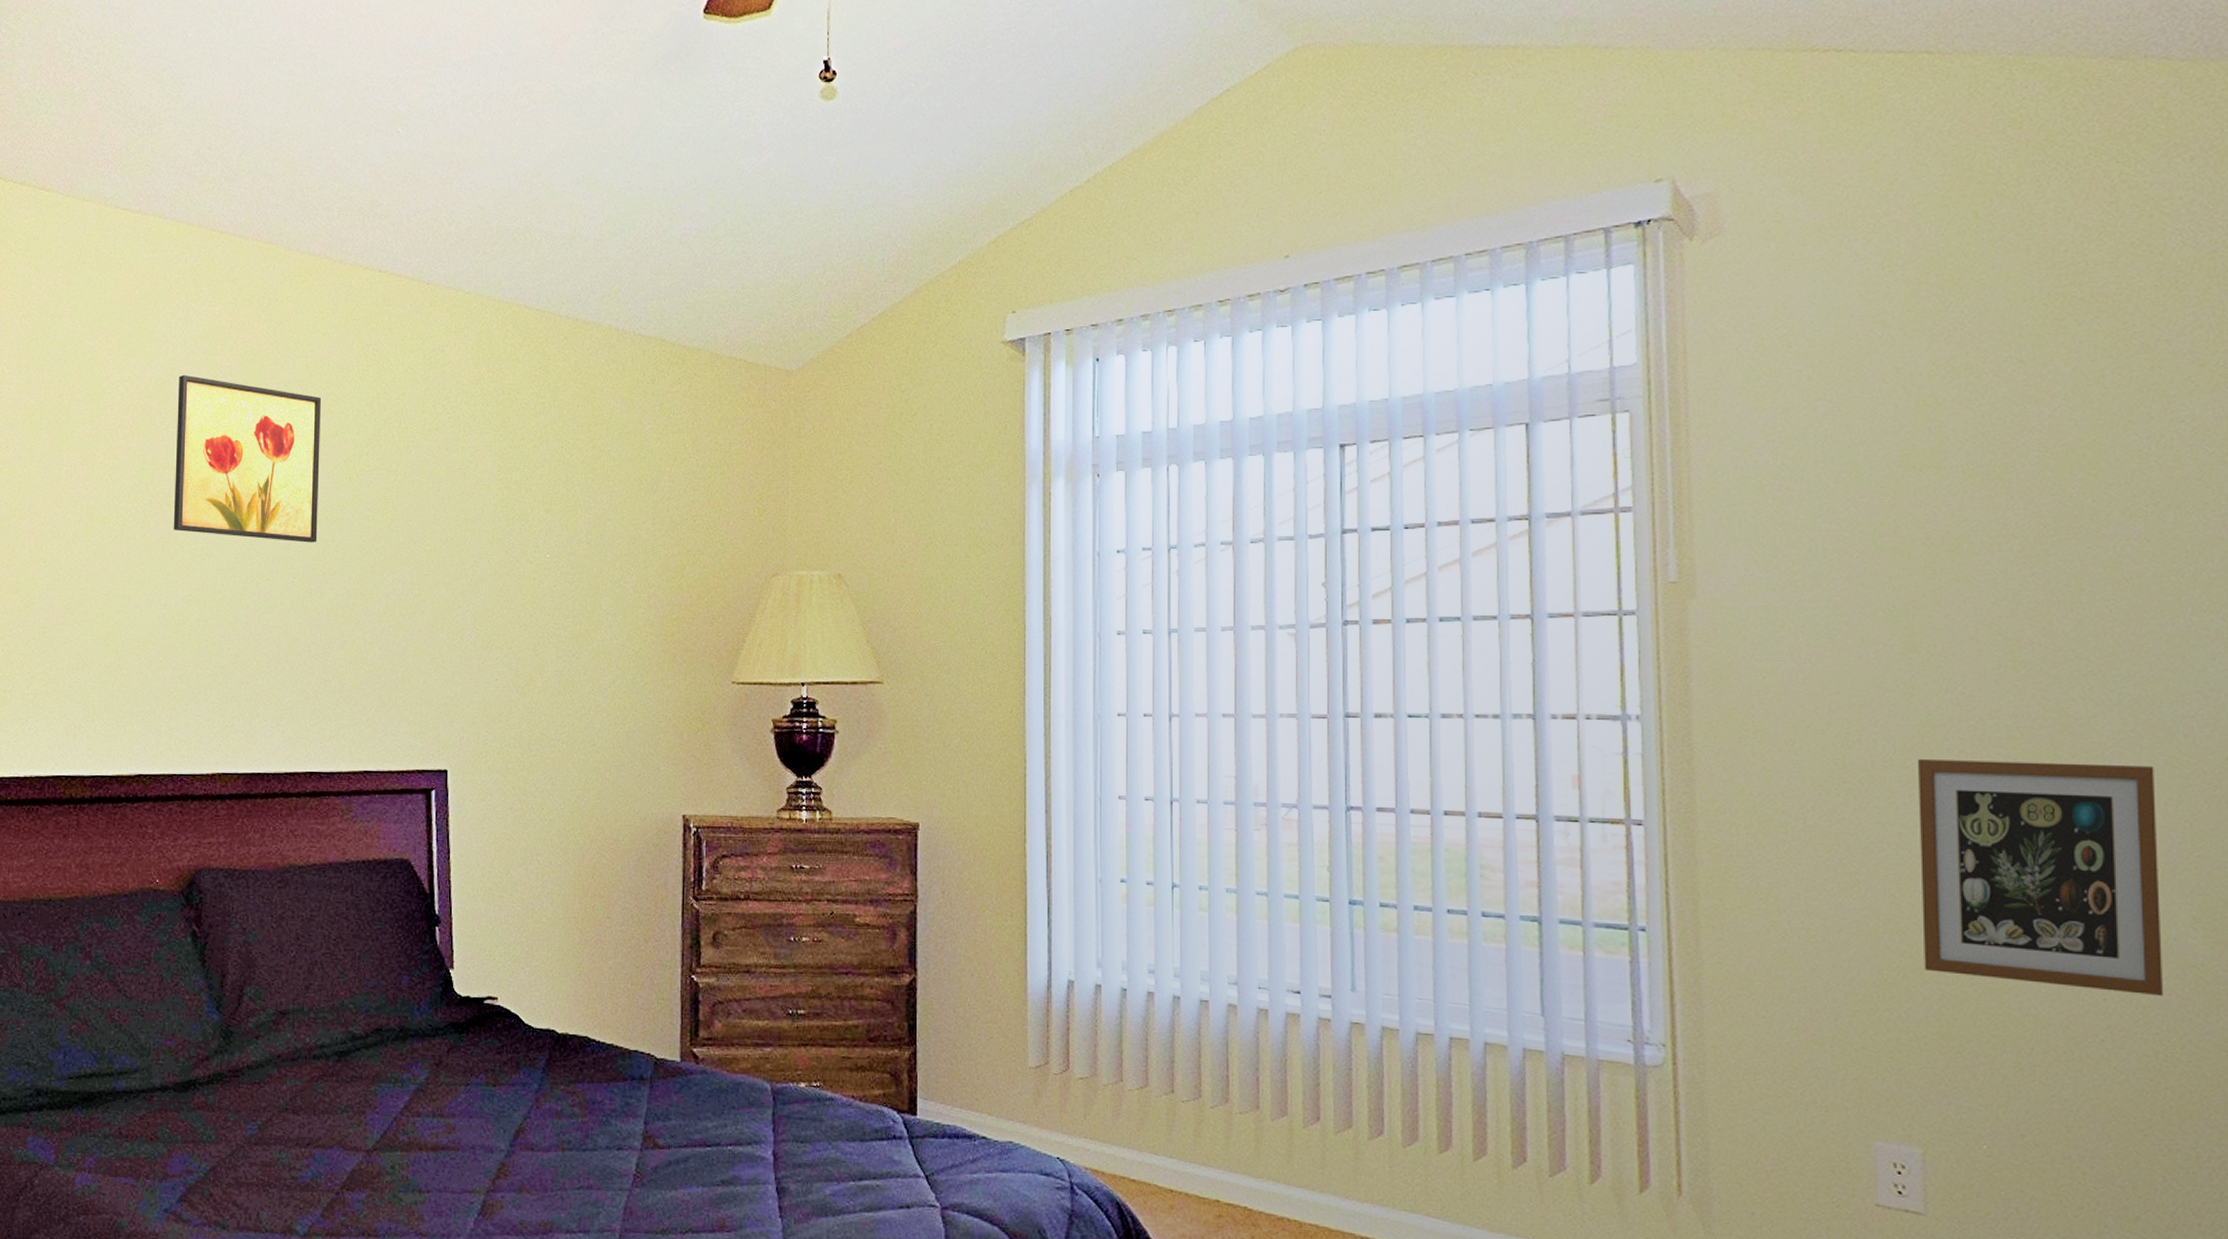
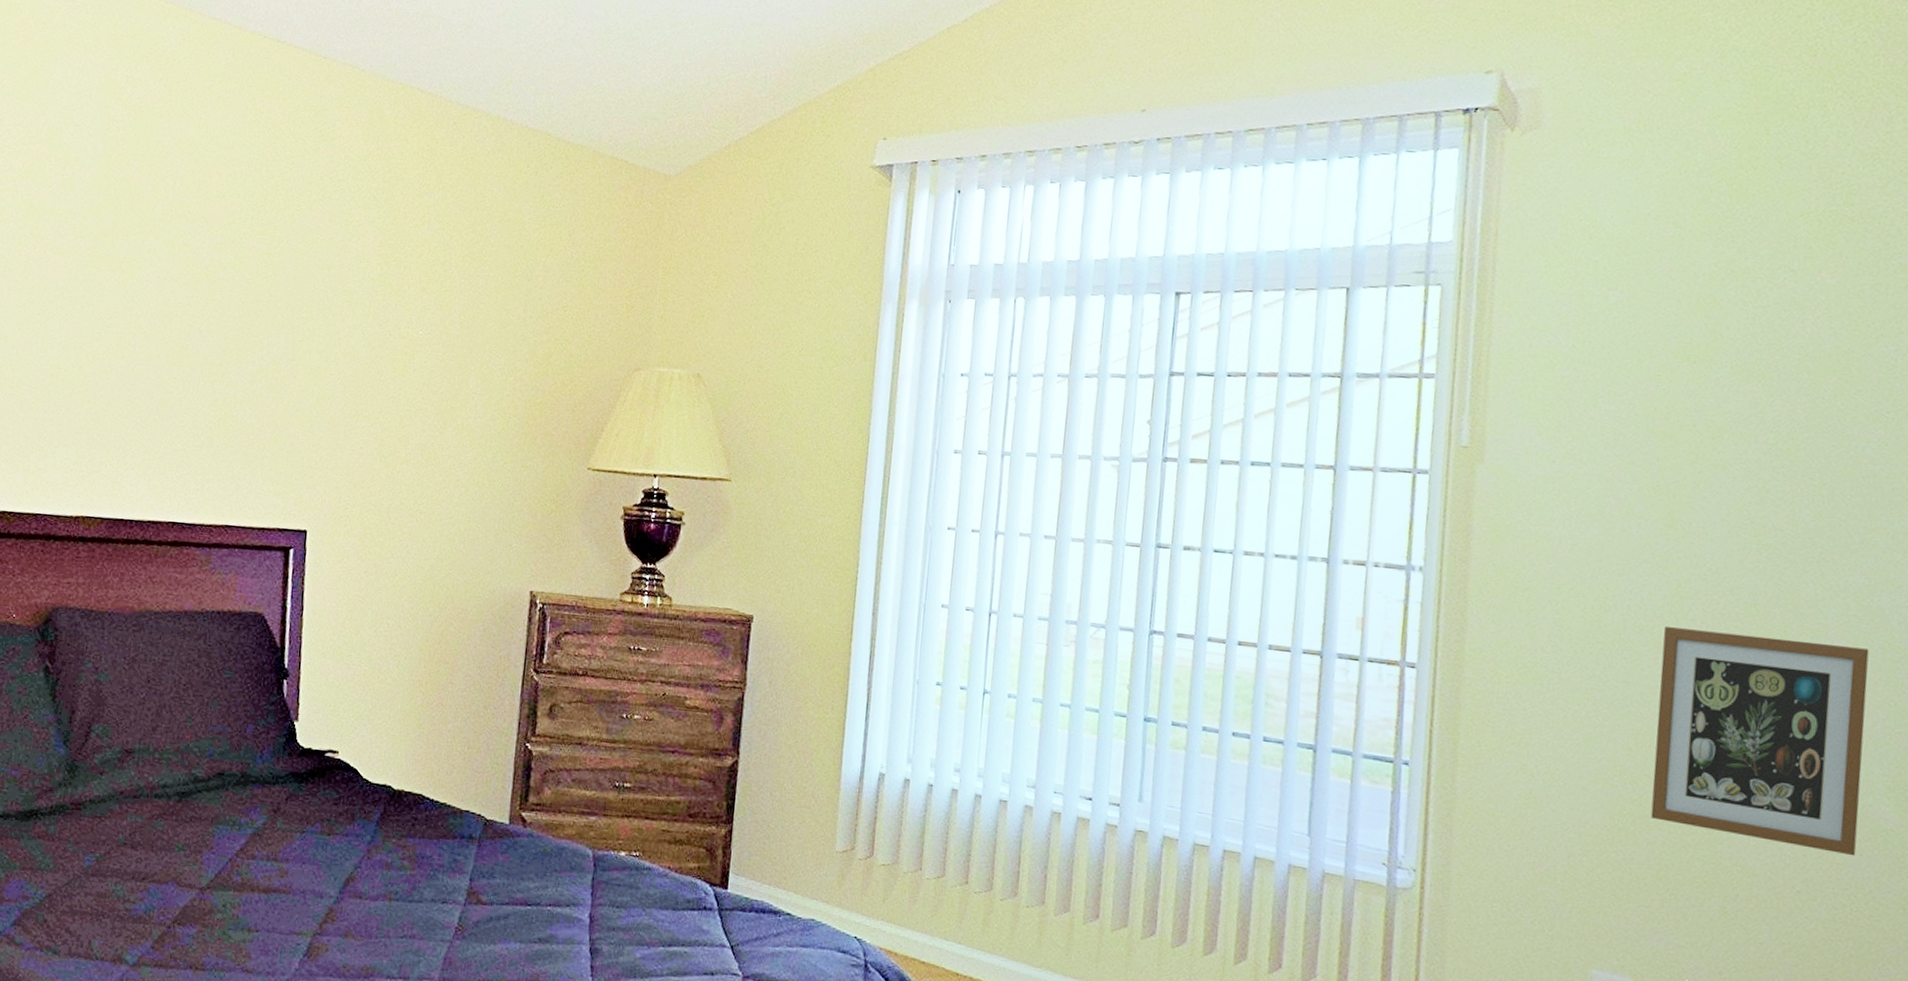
wall art: present [173,374,322,543] -> none [55,124,212,300]

